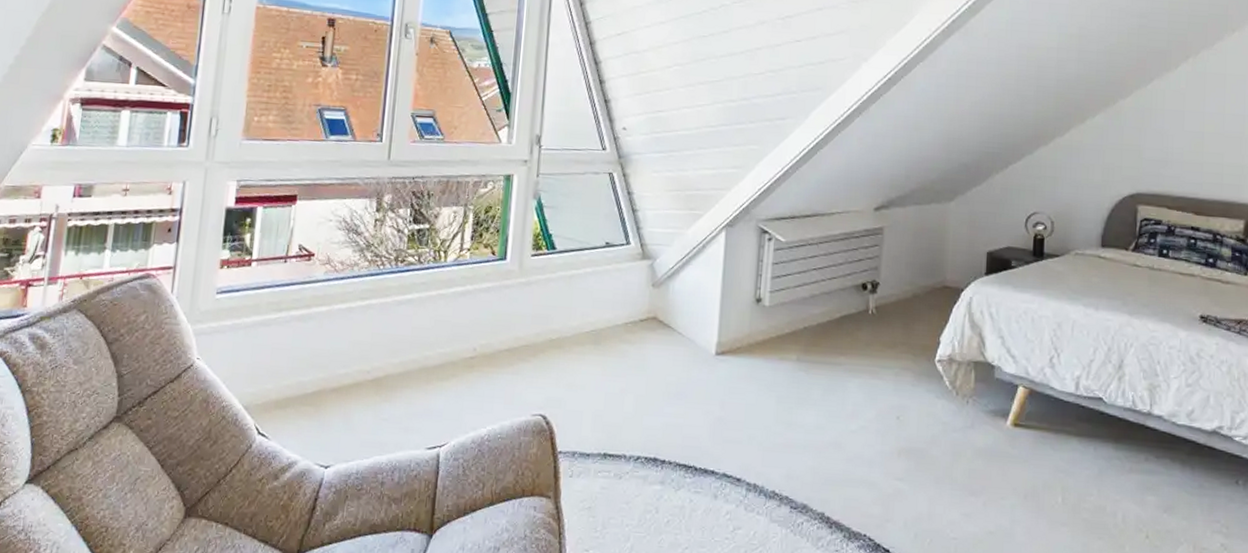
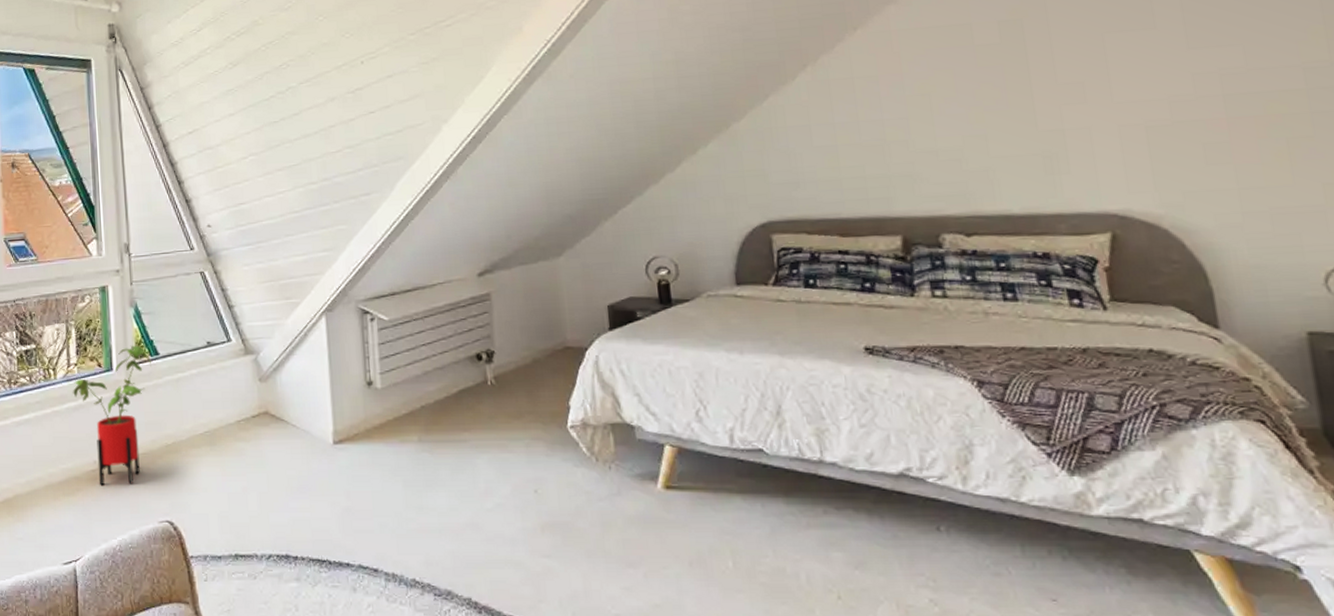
house plant: none [462,237,547,375] -> present [73,345,151,486]

